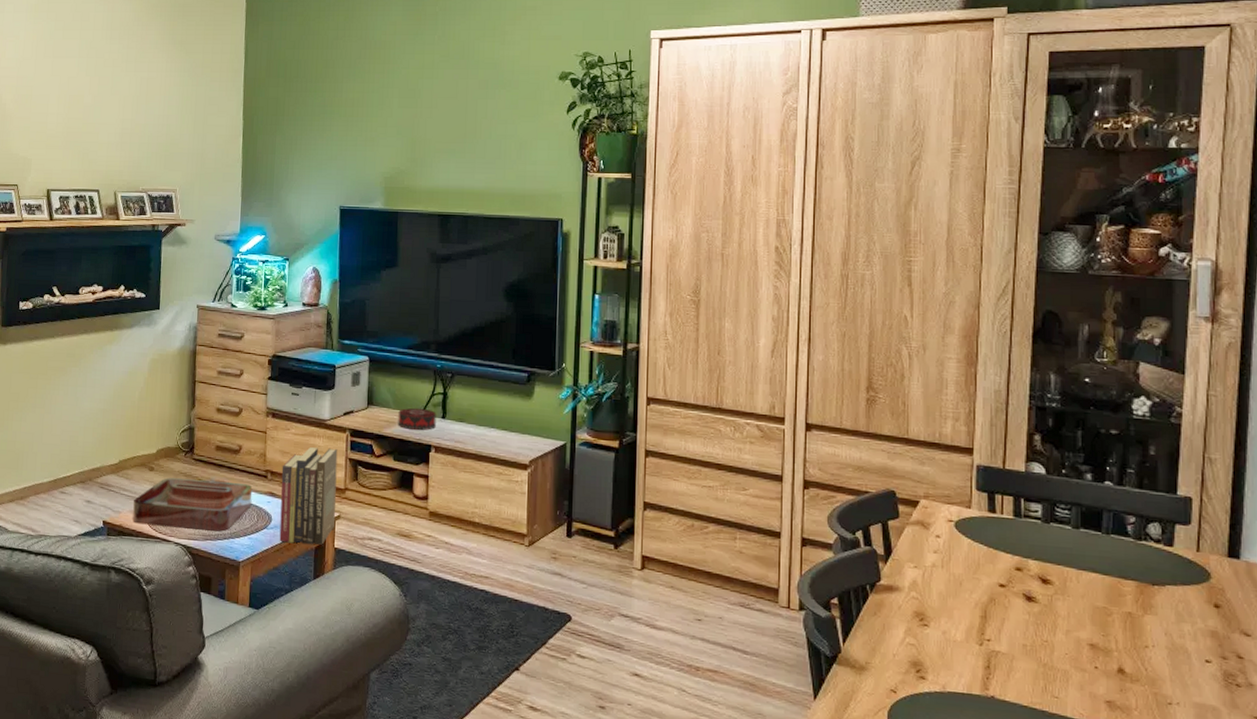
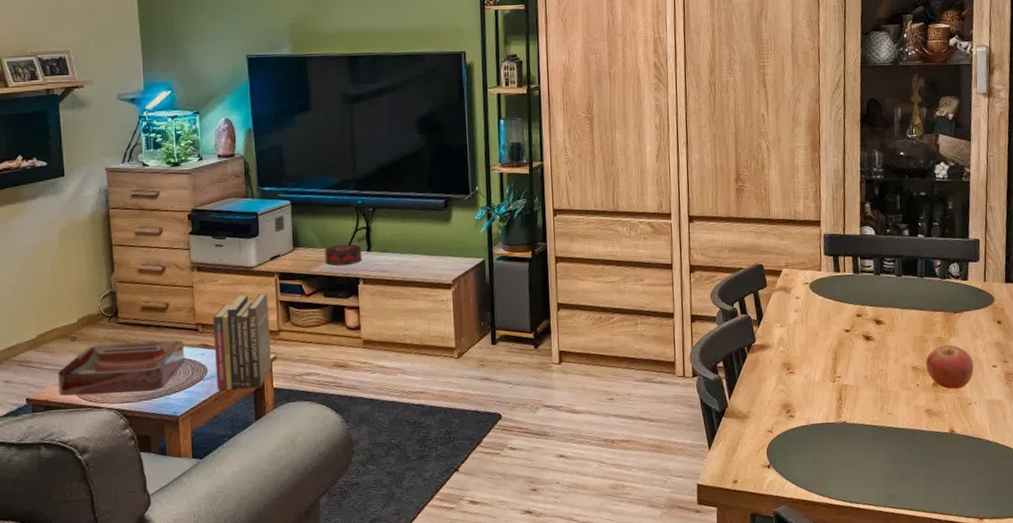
fruit: none [1109,624,1177,682] -> present [926,345,973,389]

